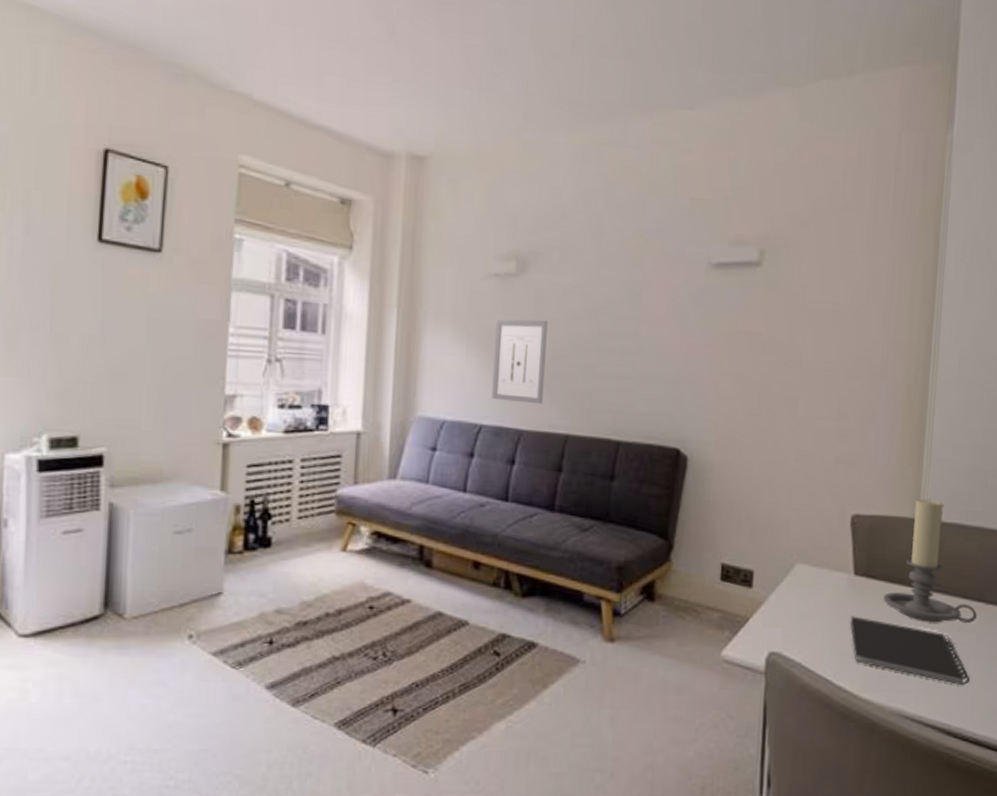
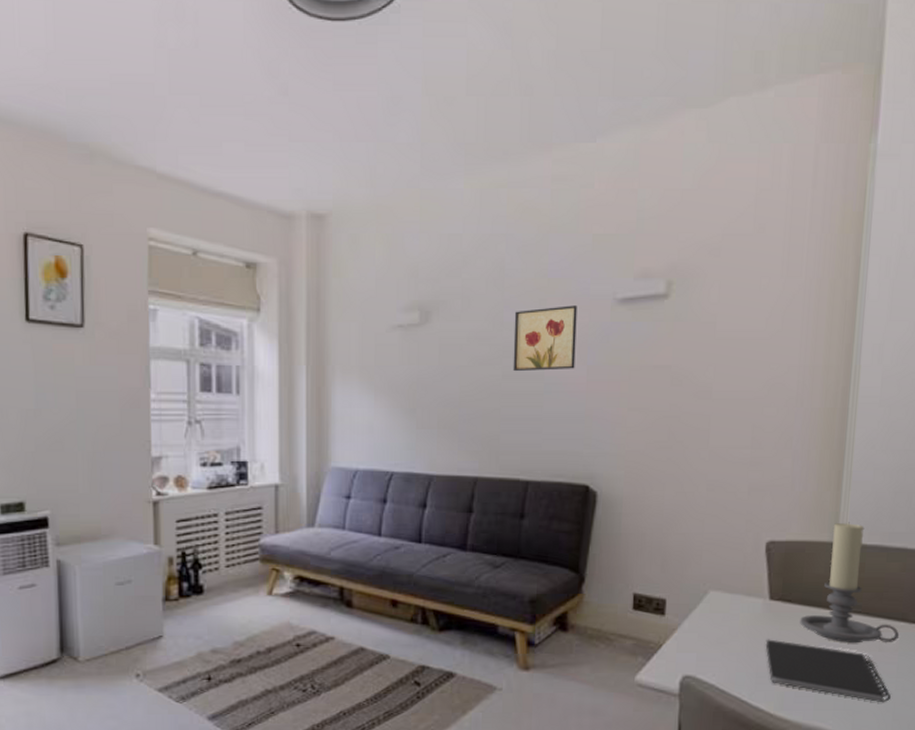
wall art: present [492,319,548,404] -> none [401,368,453,449]
wall art: none [608,266,673,330] -> present [513,305,577,372]

